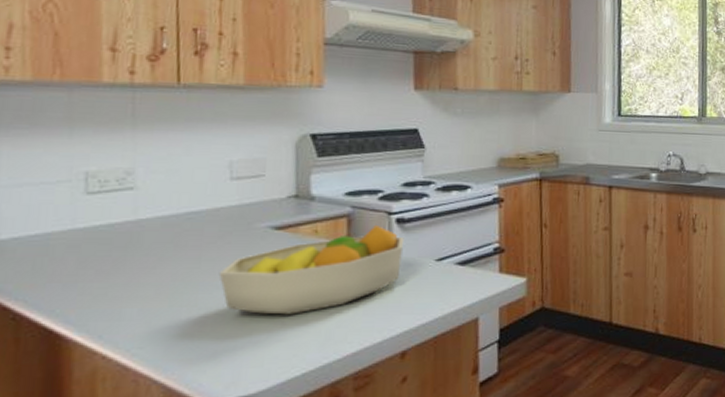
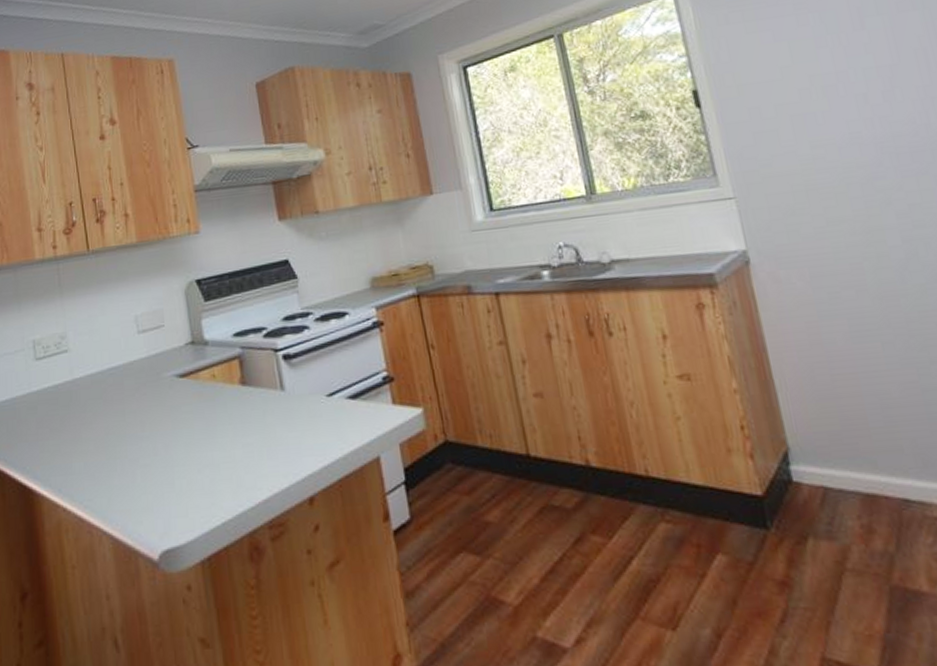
fruit bowl: present [218,224,405,315] -> none [140,363,295,463]

